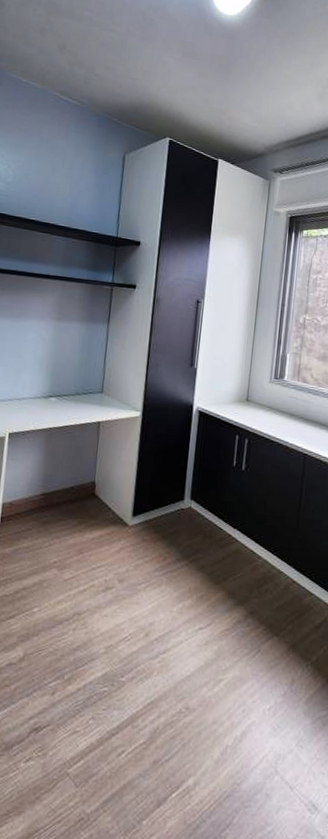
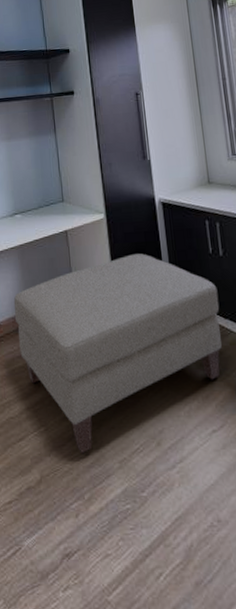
ottoman: none [27,455,233,637] -> present [13,253,222,454]

